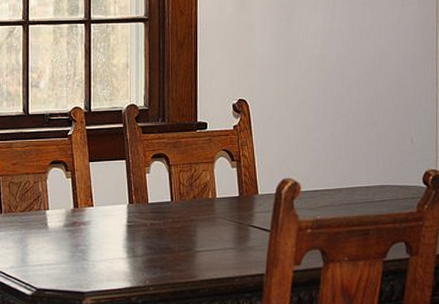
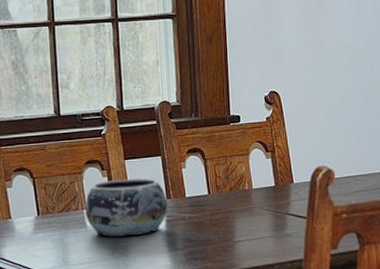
decorative bowl: none [47,182,130,239] -> present [85,178,168,237]

